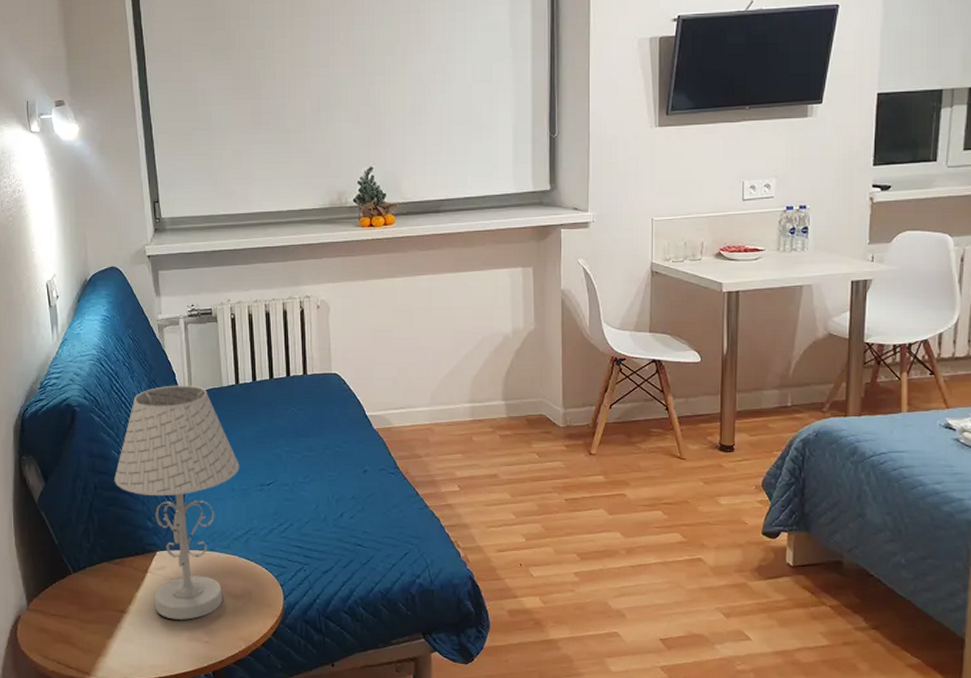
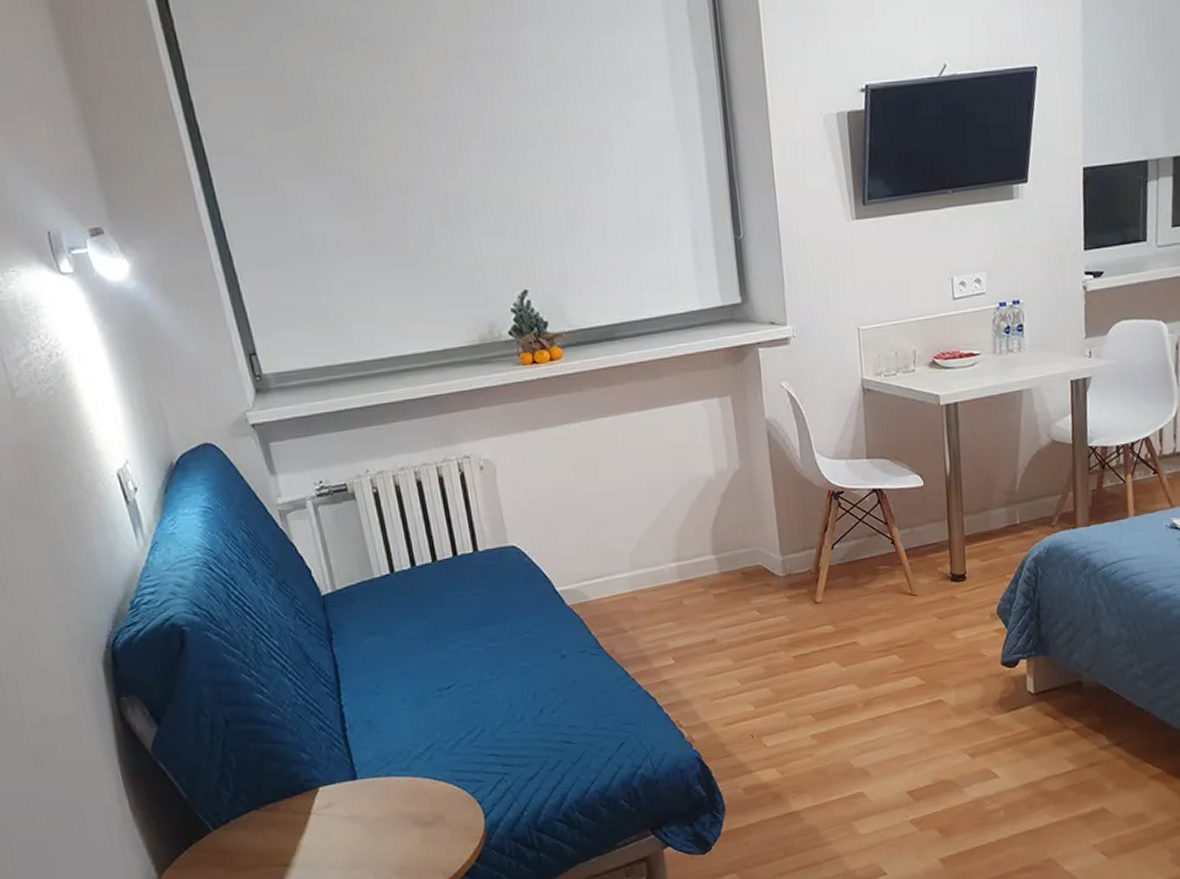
table lamp: present [114,385,240,620] -> none [249,581,411,864]

